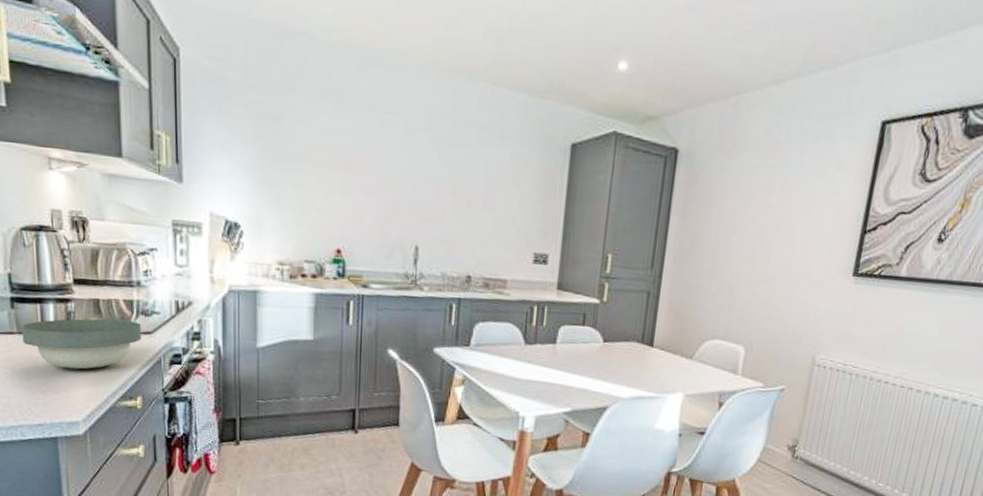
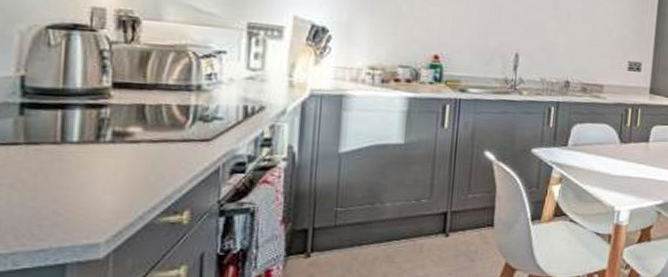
bowl: present [22,318,142,370] -> none [31,125,198,183]

